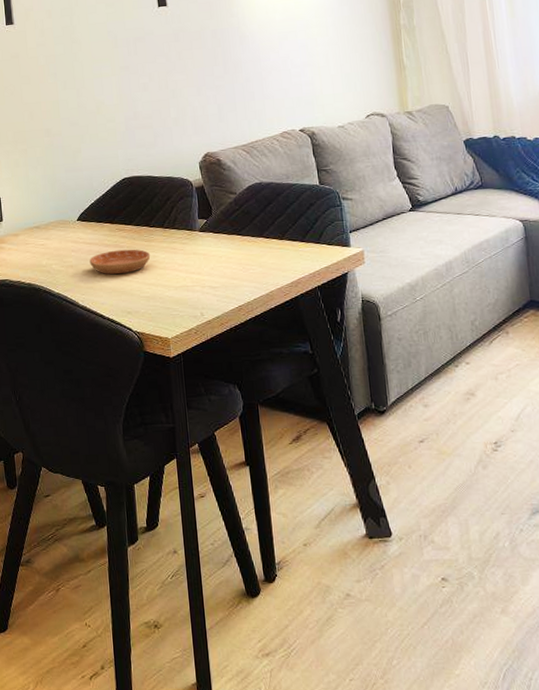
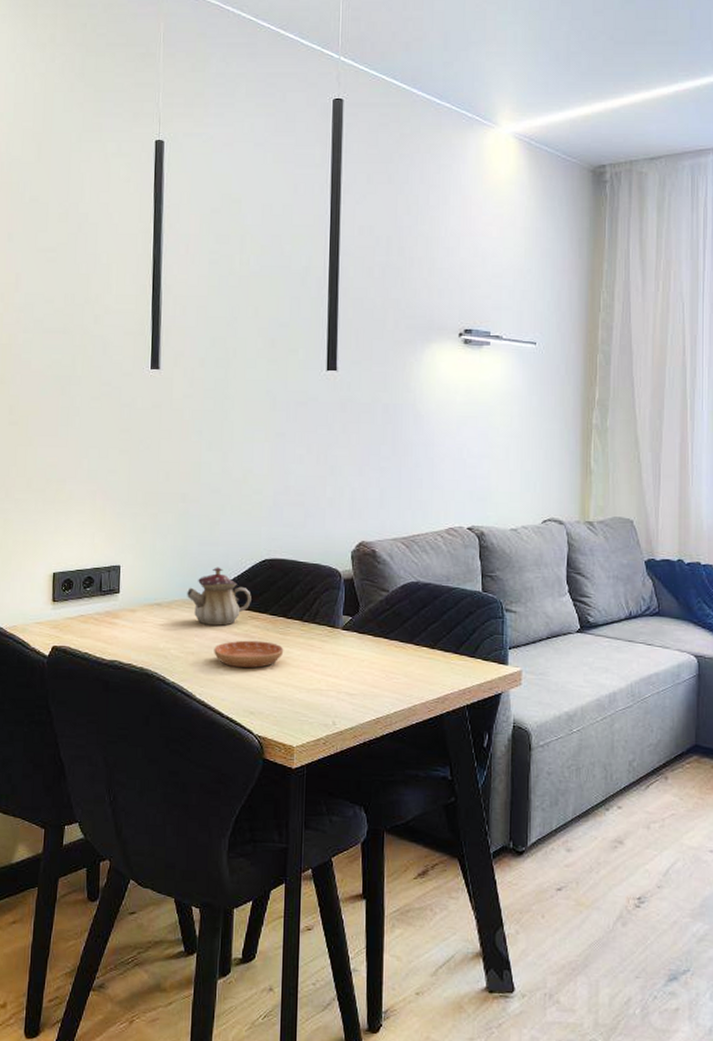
teapot: none [60,189,117,241] -> present [187,567,251,626]

